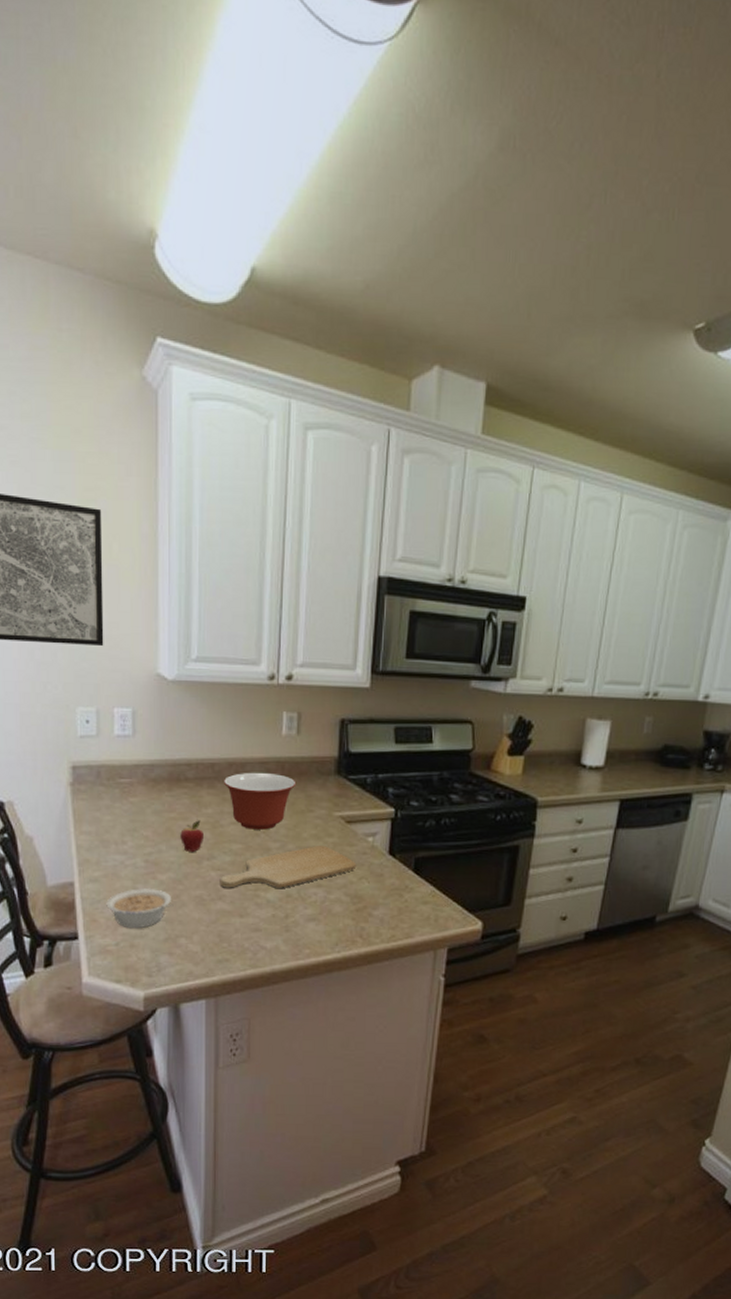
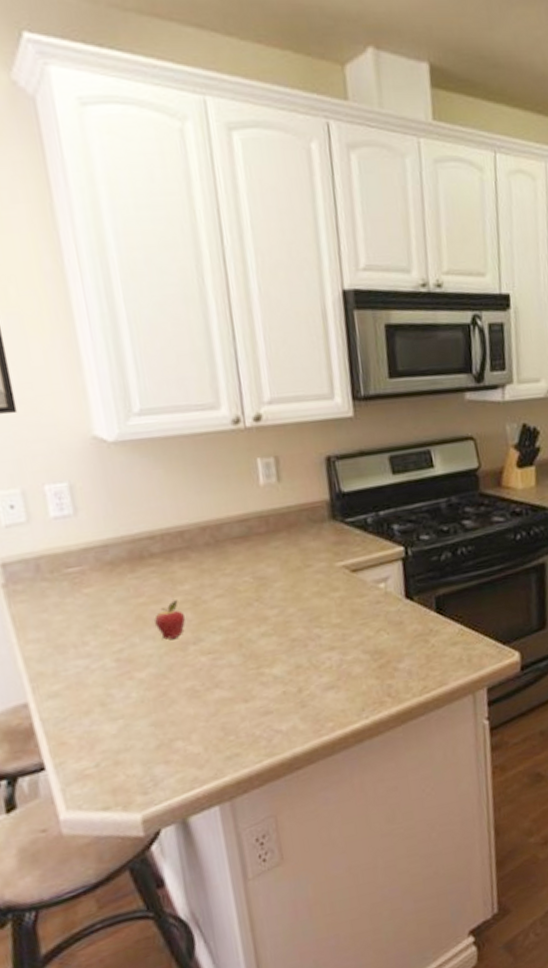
legume: present [106,887,174,929] -> none [74,690,161,744]
chopping board: present [220,846,357,888] -> none [212,602,372,673]
mixing bowl: present [223,772,297,830] -> none [197,530,287,600]

